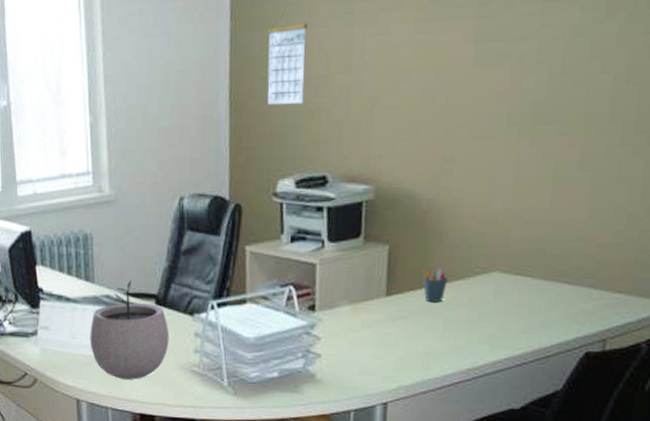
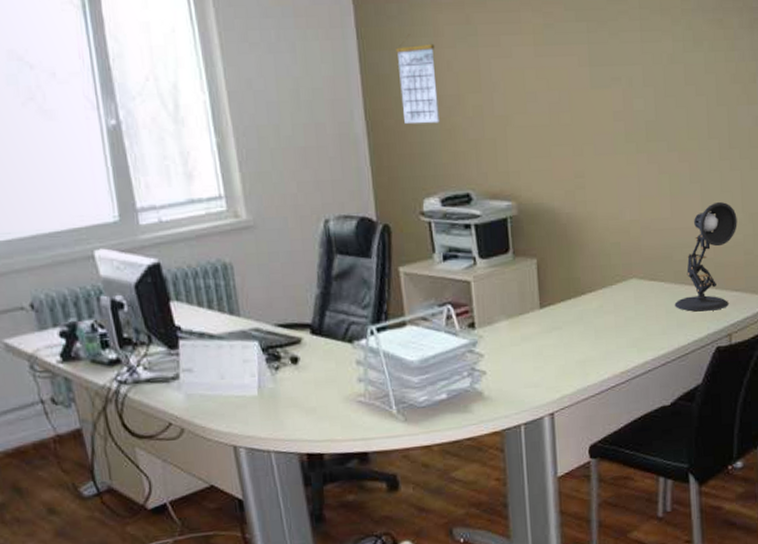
plant pot: present [90,280,169,380] -> none [240,311,330,419]
pen holder: present [423,268,448,303] -> none [570,278,593,312]
desk lamp: none [540,193,633,312] -> present [674,202,738,312]

